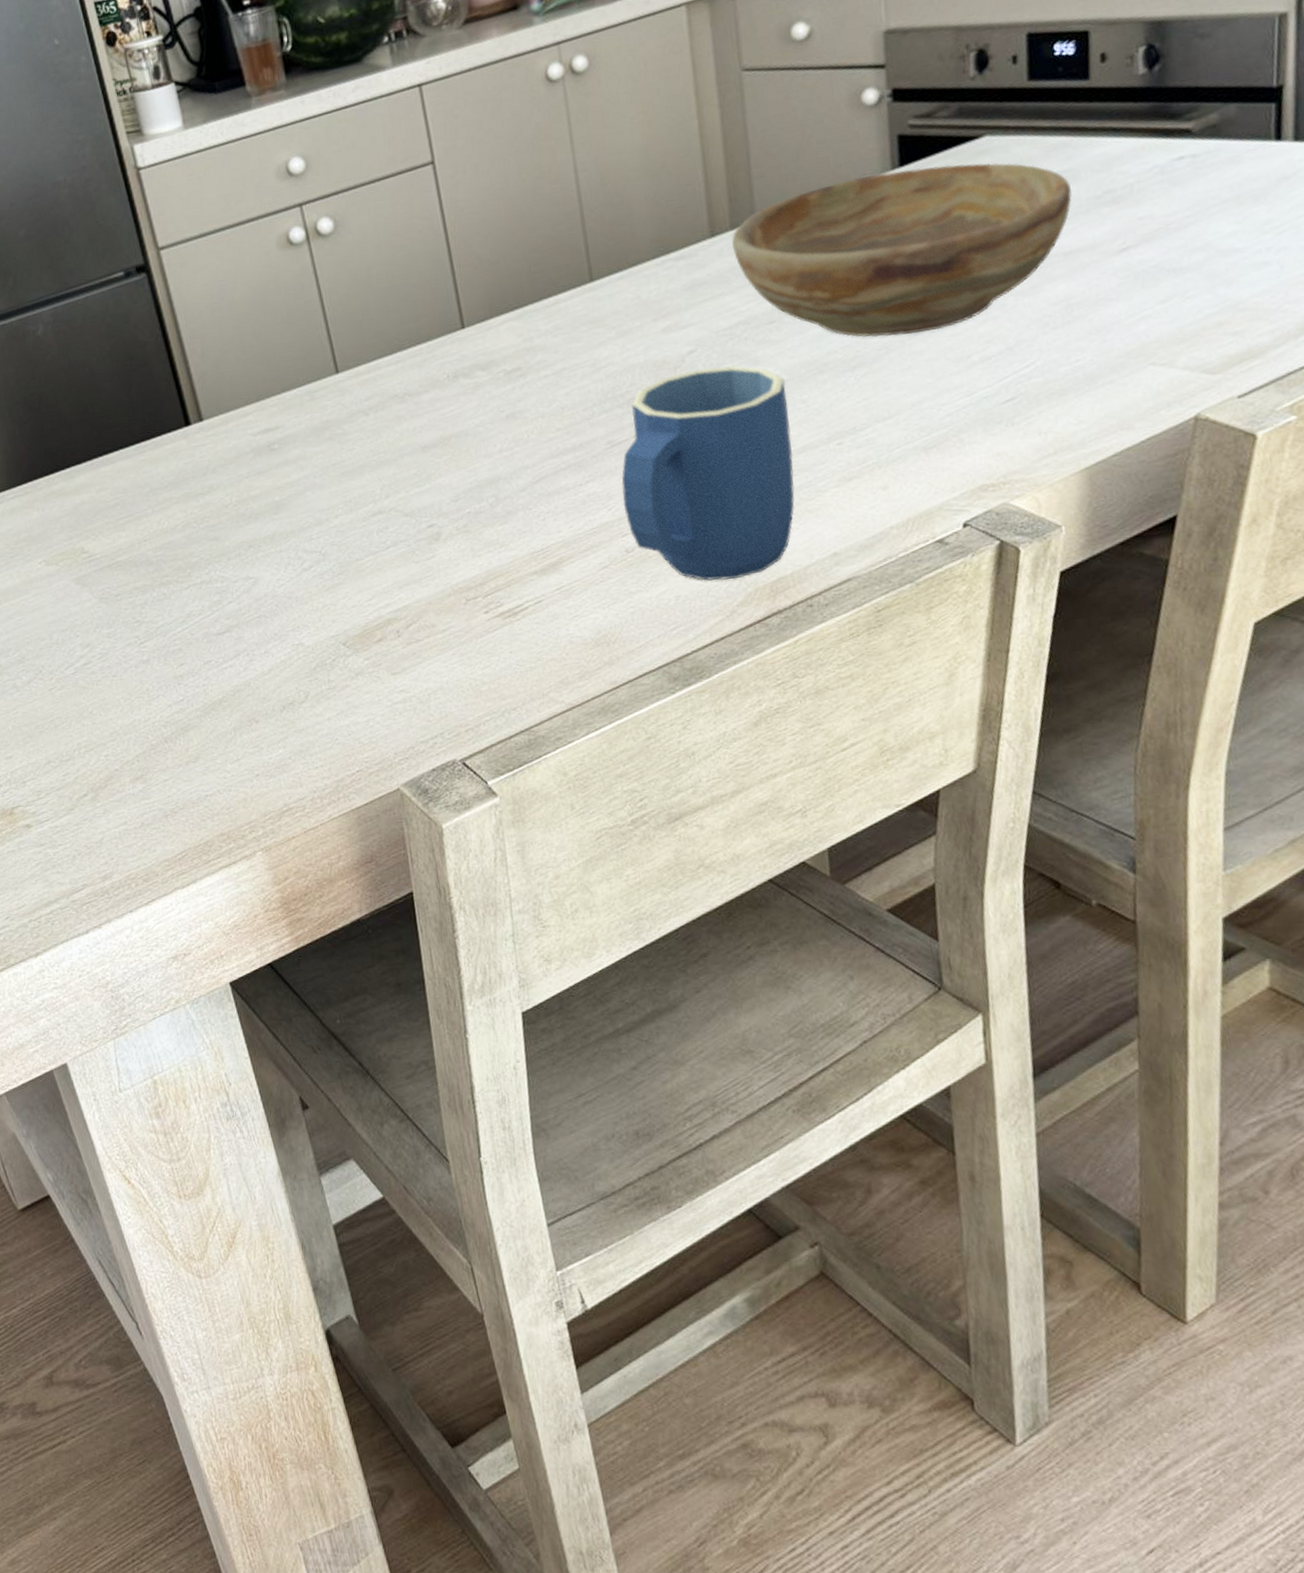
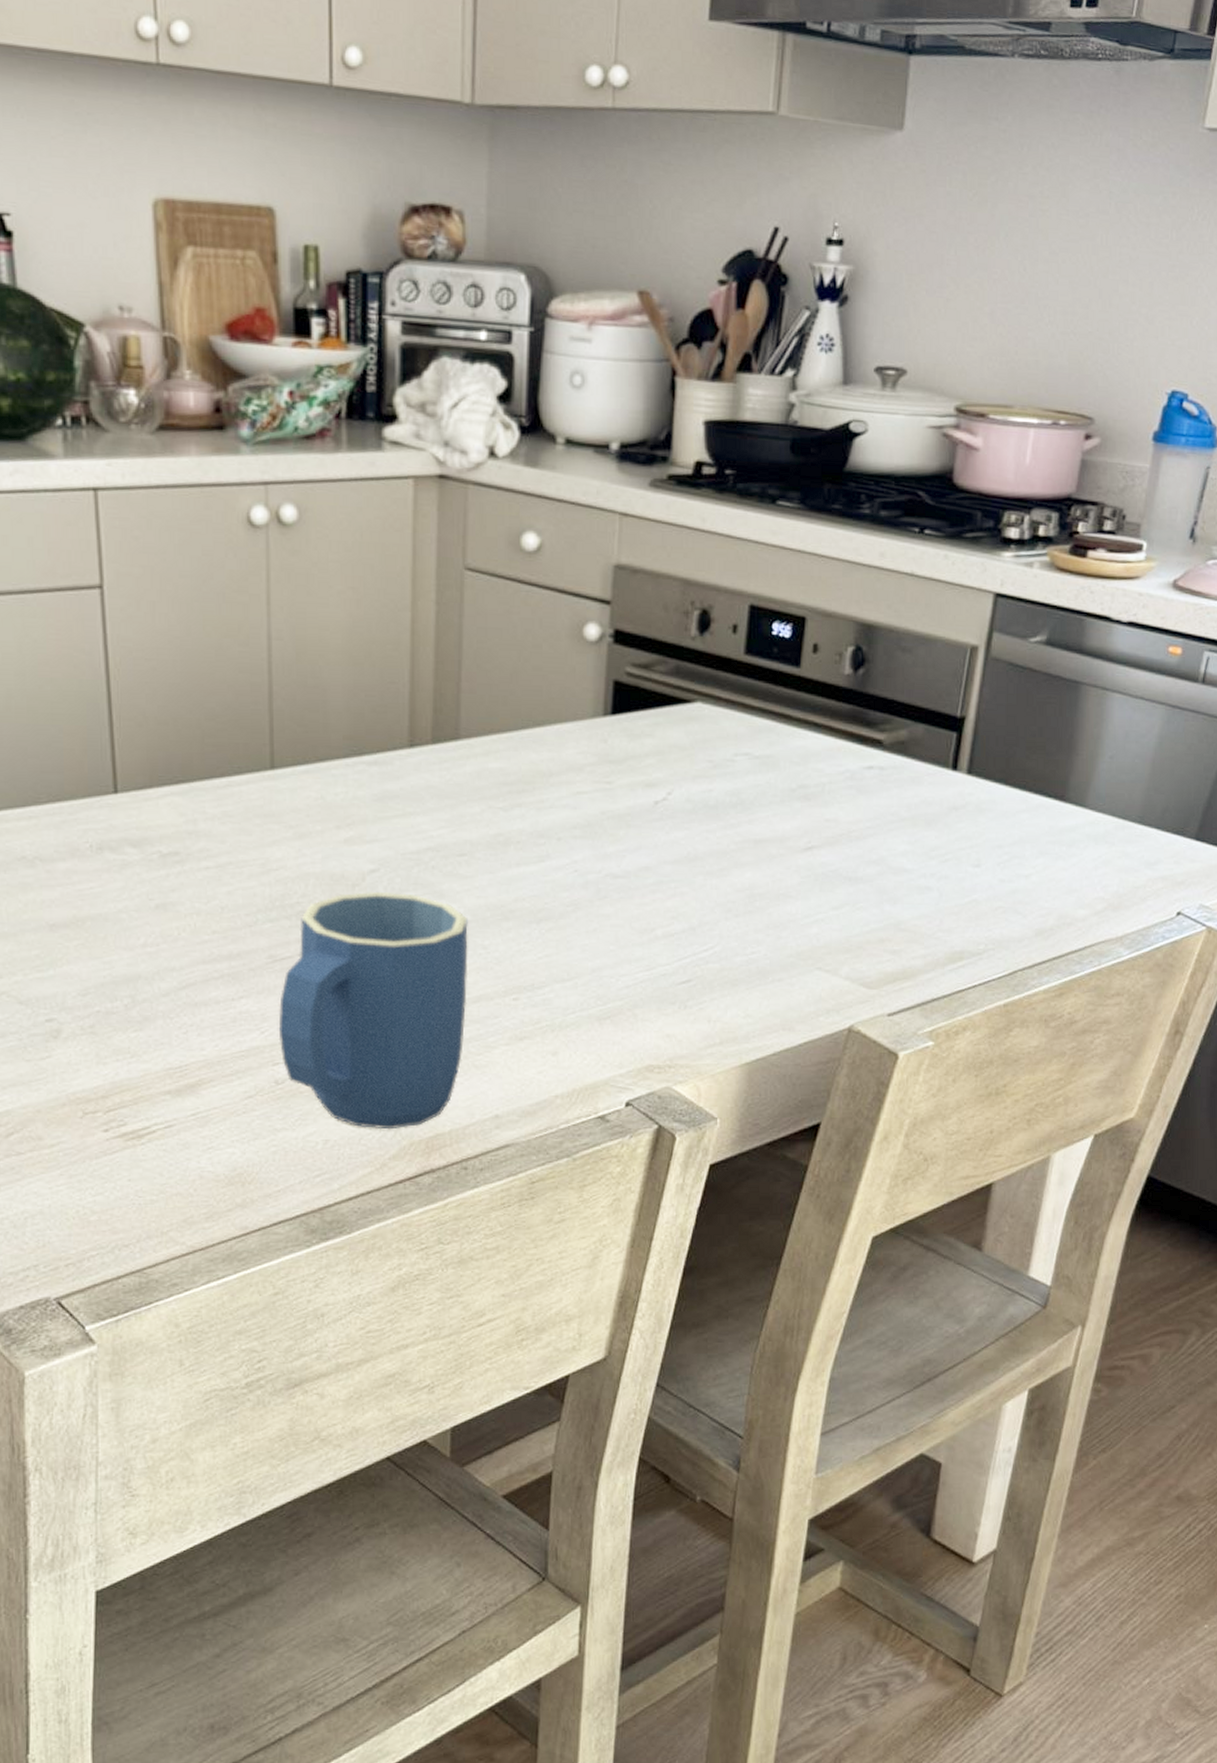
bowl: present [732,162,1072,338] -> none [431,716,769,896]

